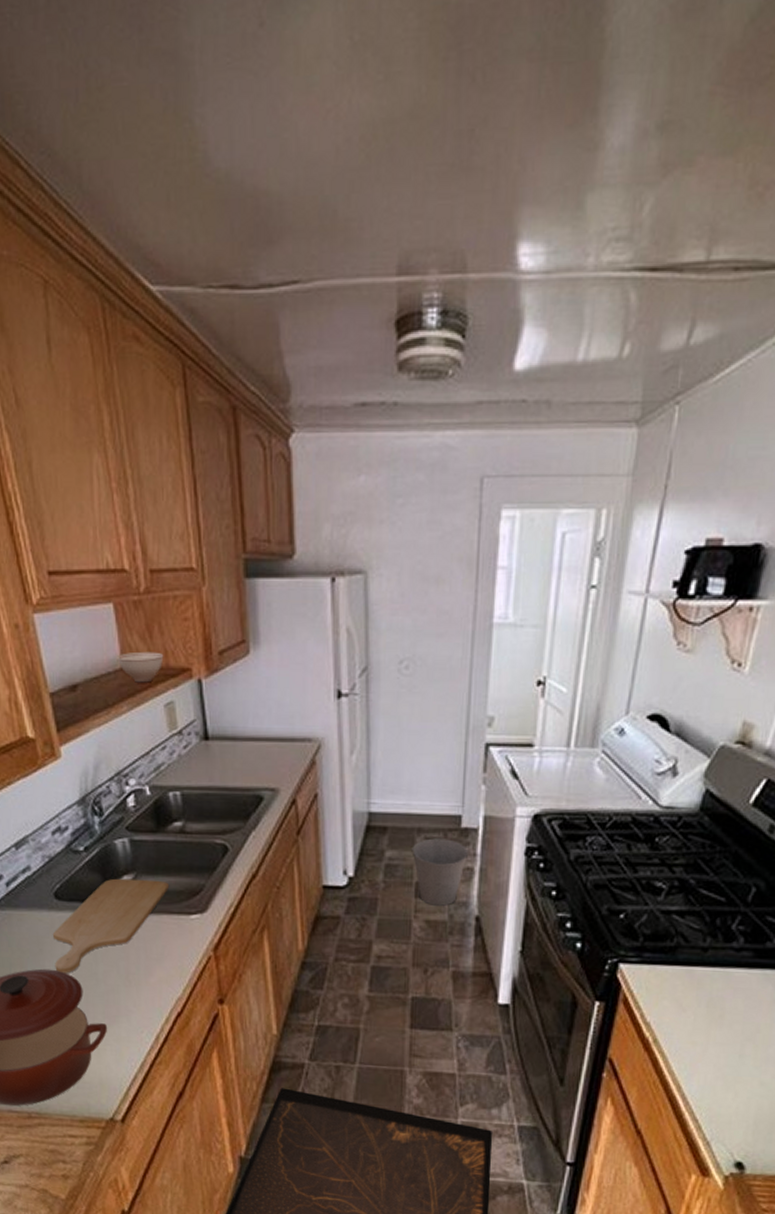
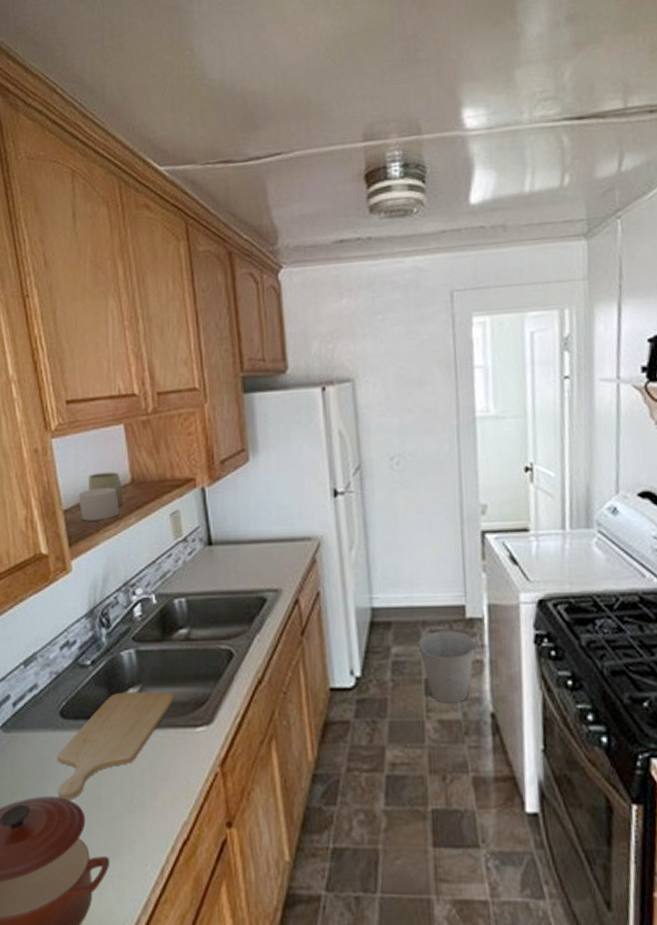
jar: none [65,671,111,707] -> present [78,487,120,521]
mug: none [75,655,114,692] -> present [87,472,123,506]
bowl: present [117,651,164,683] -> none [126,465,170,495]

